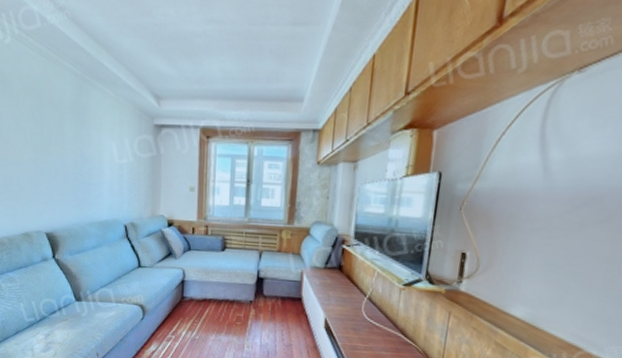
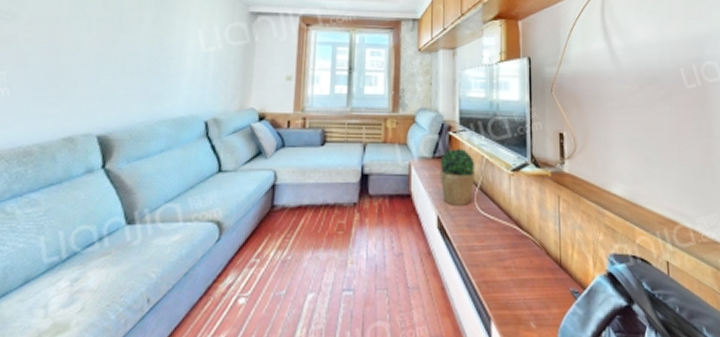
potted plant: none [329,261,366,313] -> present [440,149,475,207]

